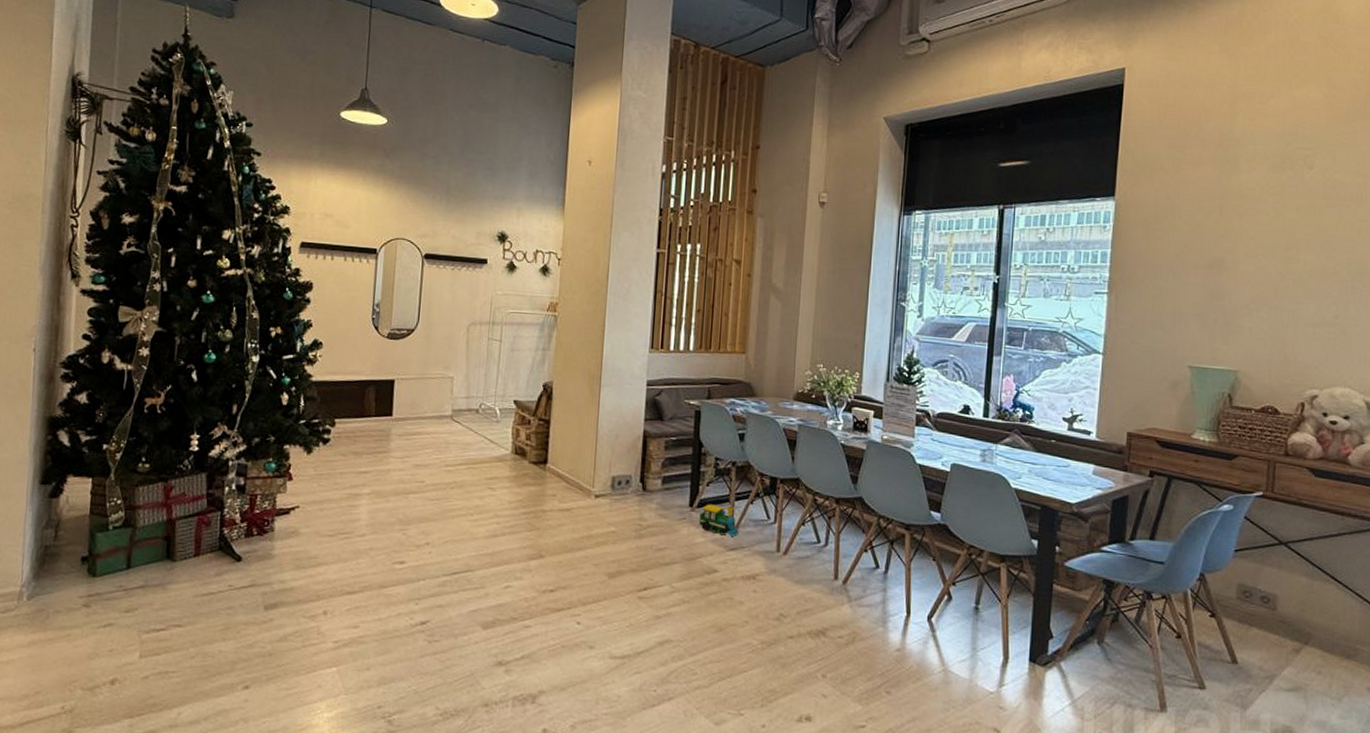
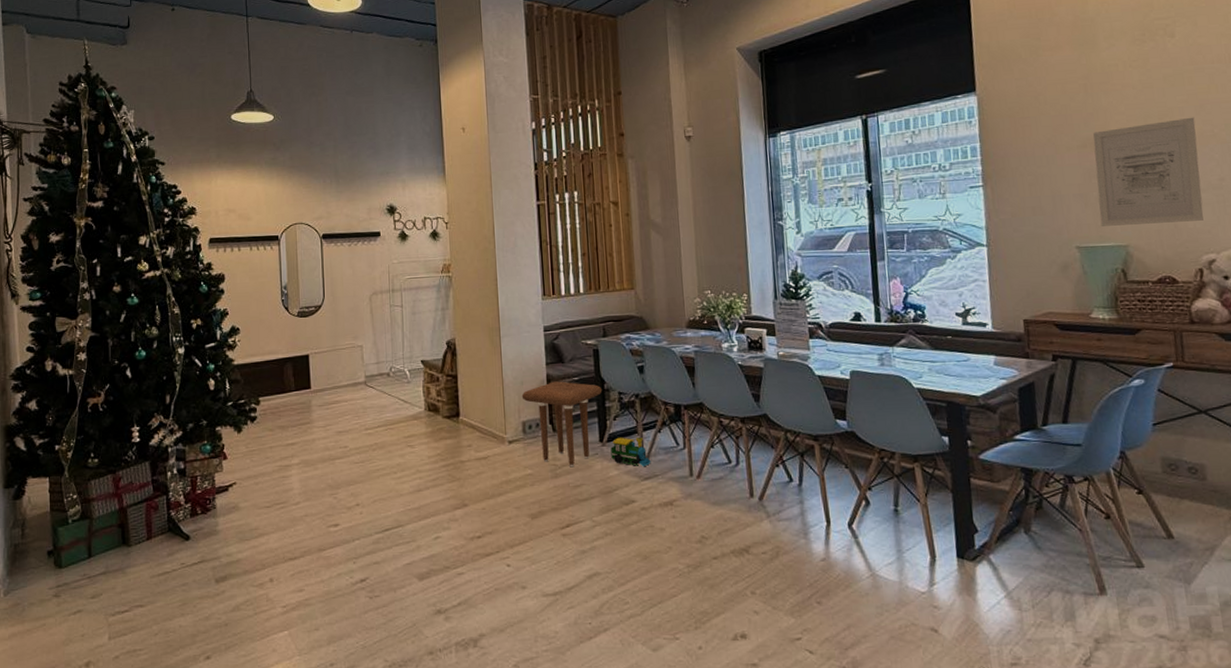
side table: none [615,439,699,530] -> present [521,381,603,468]
wall art: none [1215,251,1320,355] -> present [1093,117,1204,226]

